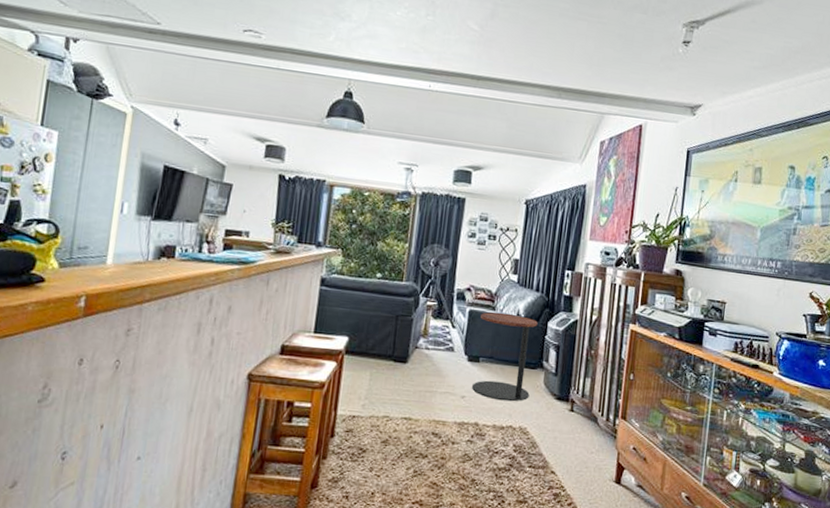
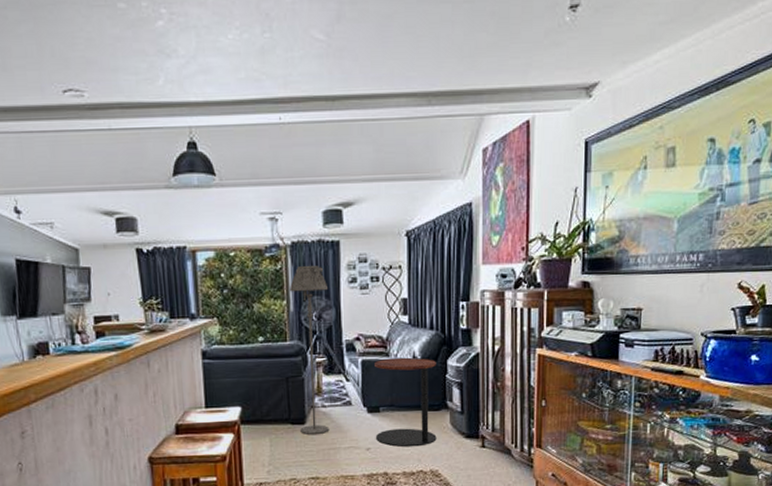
floor lamp: none [401,215,449,376] -> present [290,265,330,435]

